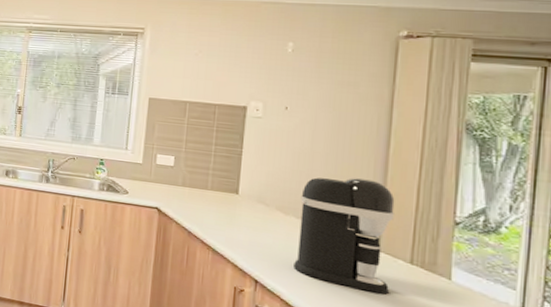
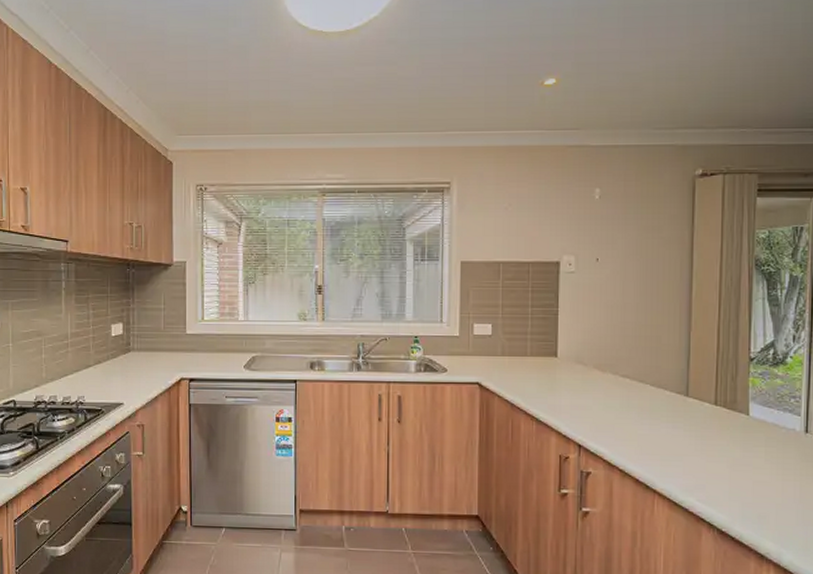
coffee maker: present [294,177,395,295] -> none [613,326,699,439]

